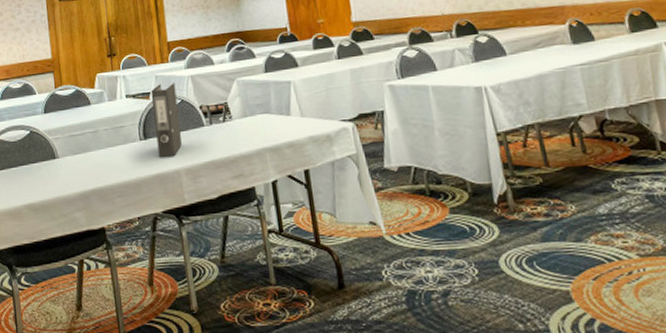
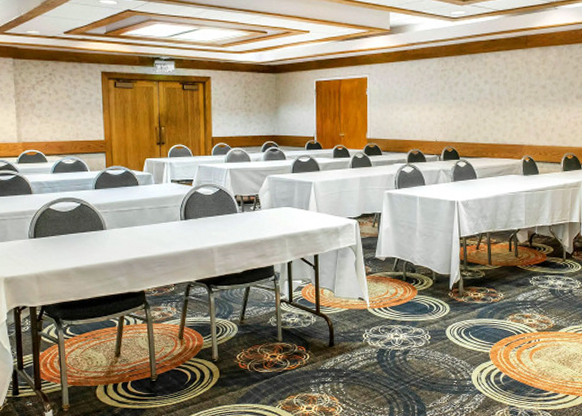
binder: present [150,83,182,158] -> none [193,173,217,237]

